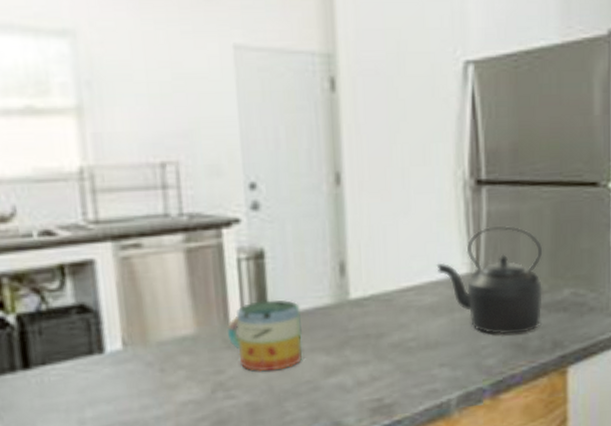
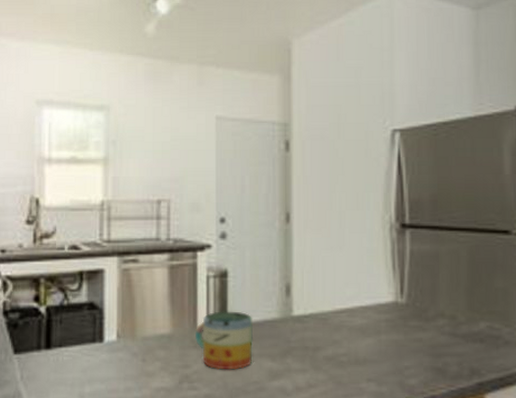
kettle: present [436,226,543,335] -> none [366,262,460,358]

